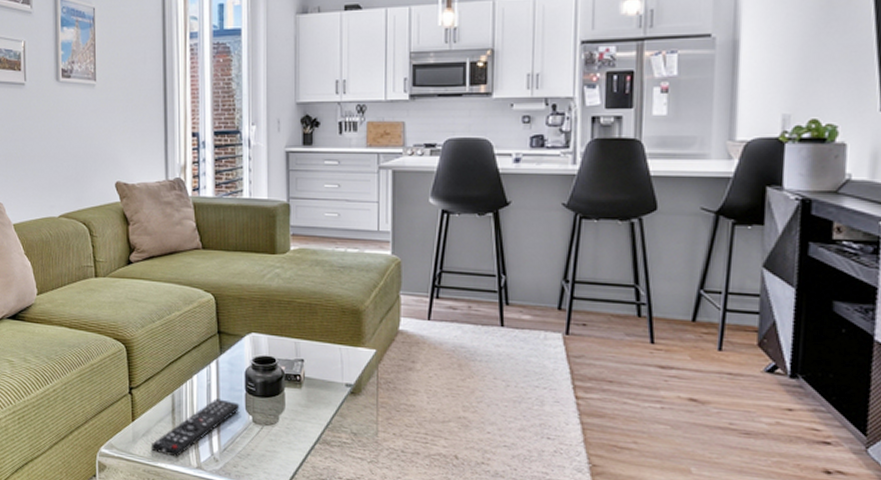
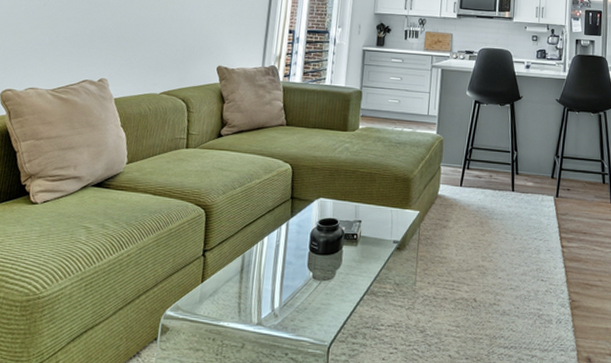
remote control: present [150,398,240,457] -> none [215,257,303,315]

